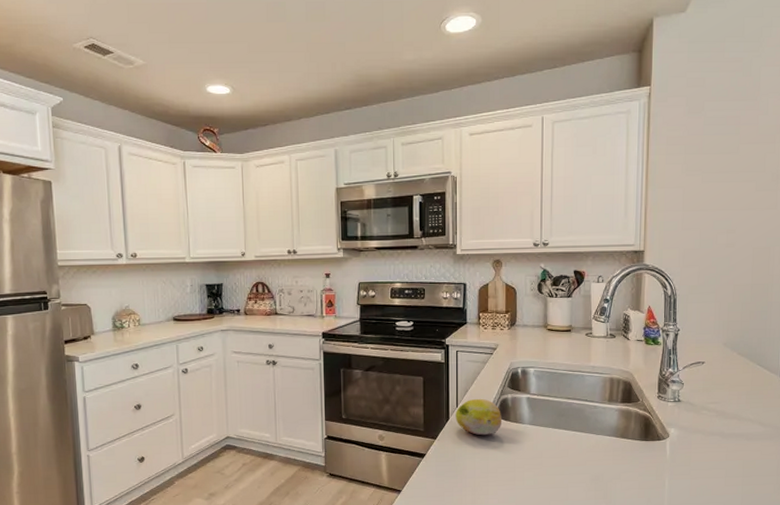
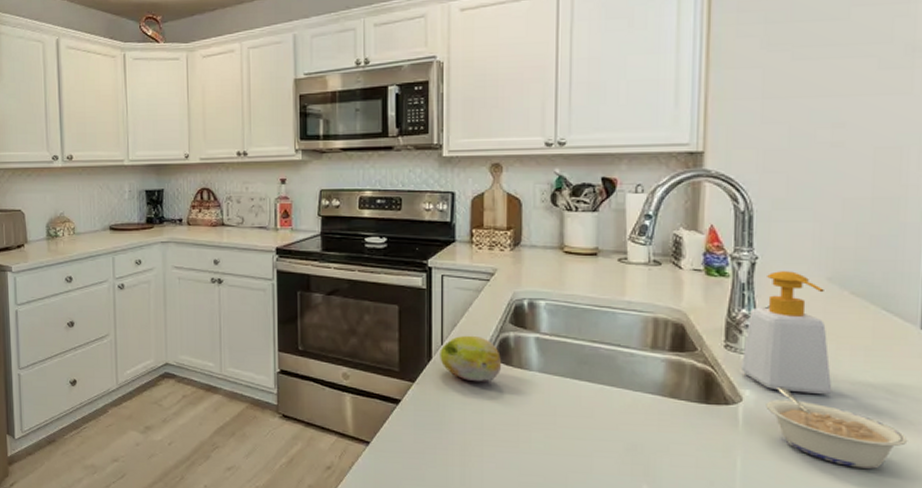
soap bottle: none [669,339,726,429] -> present [742,271,832,395]
legume: none [684,424,772,480] -> present [766,386,908,469]

